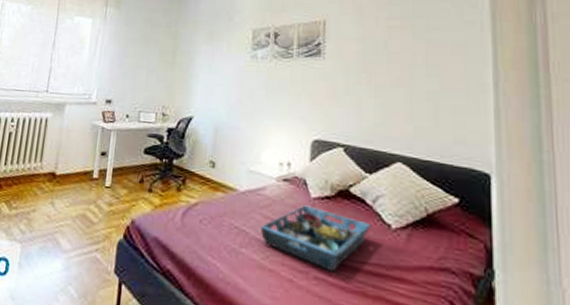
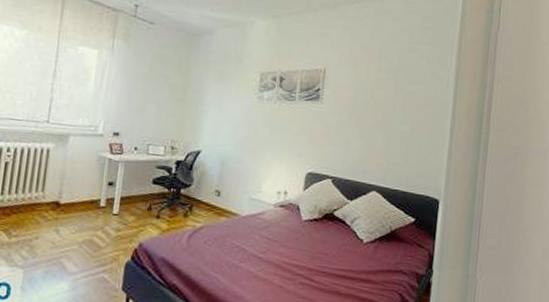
serving tray: present [261,205,371,271] -> none [258,226,348,277]

